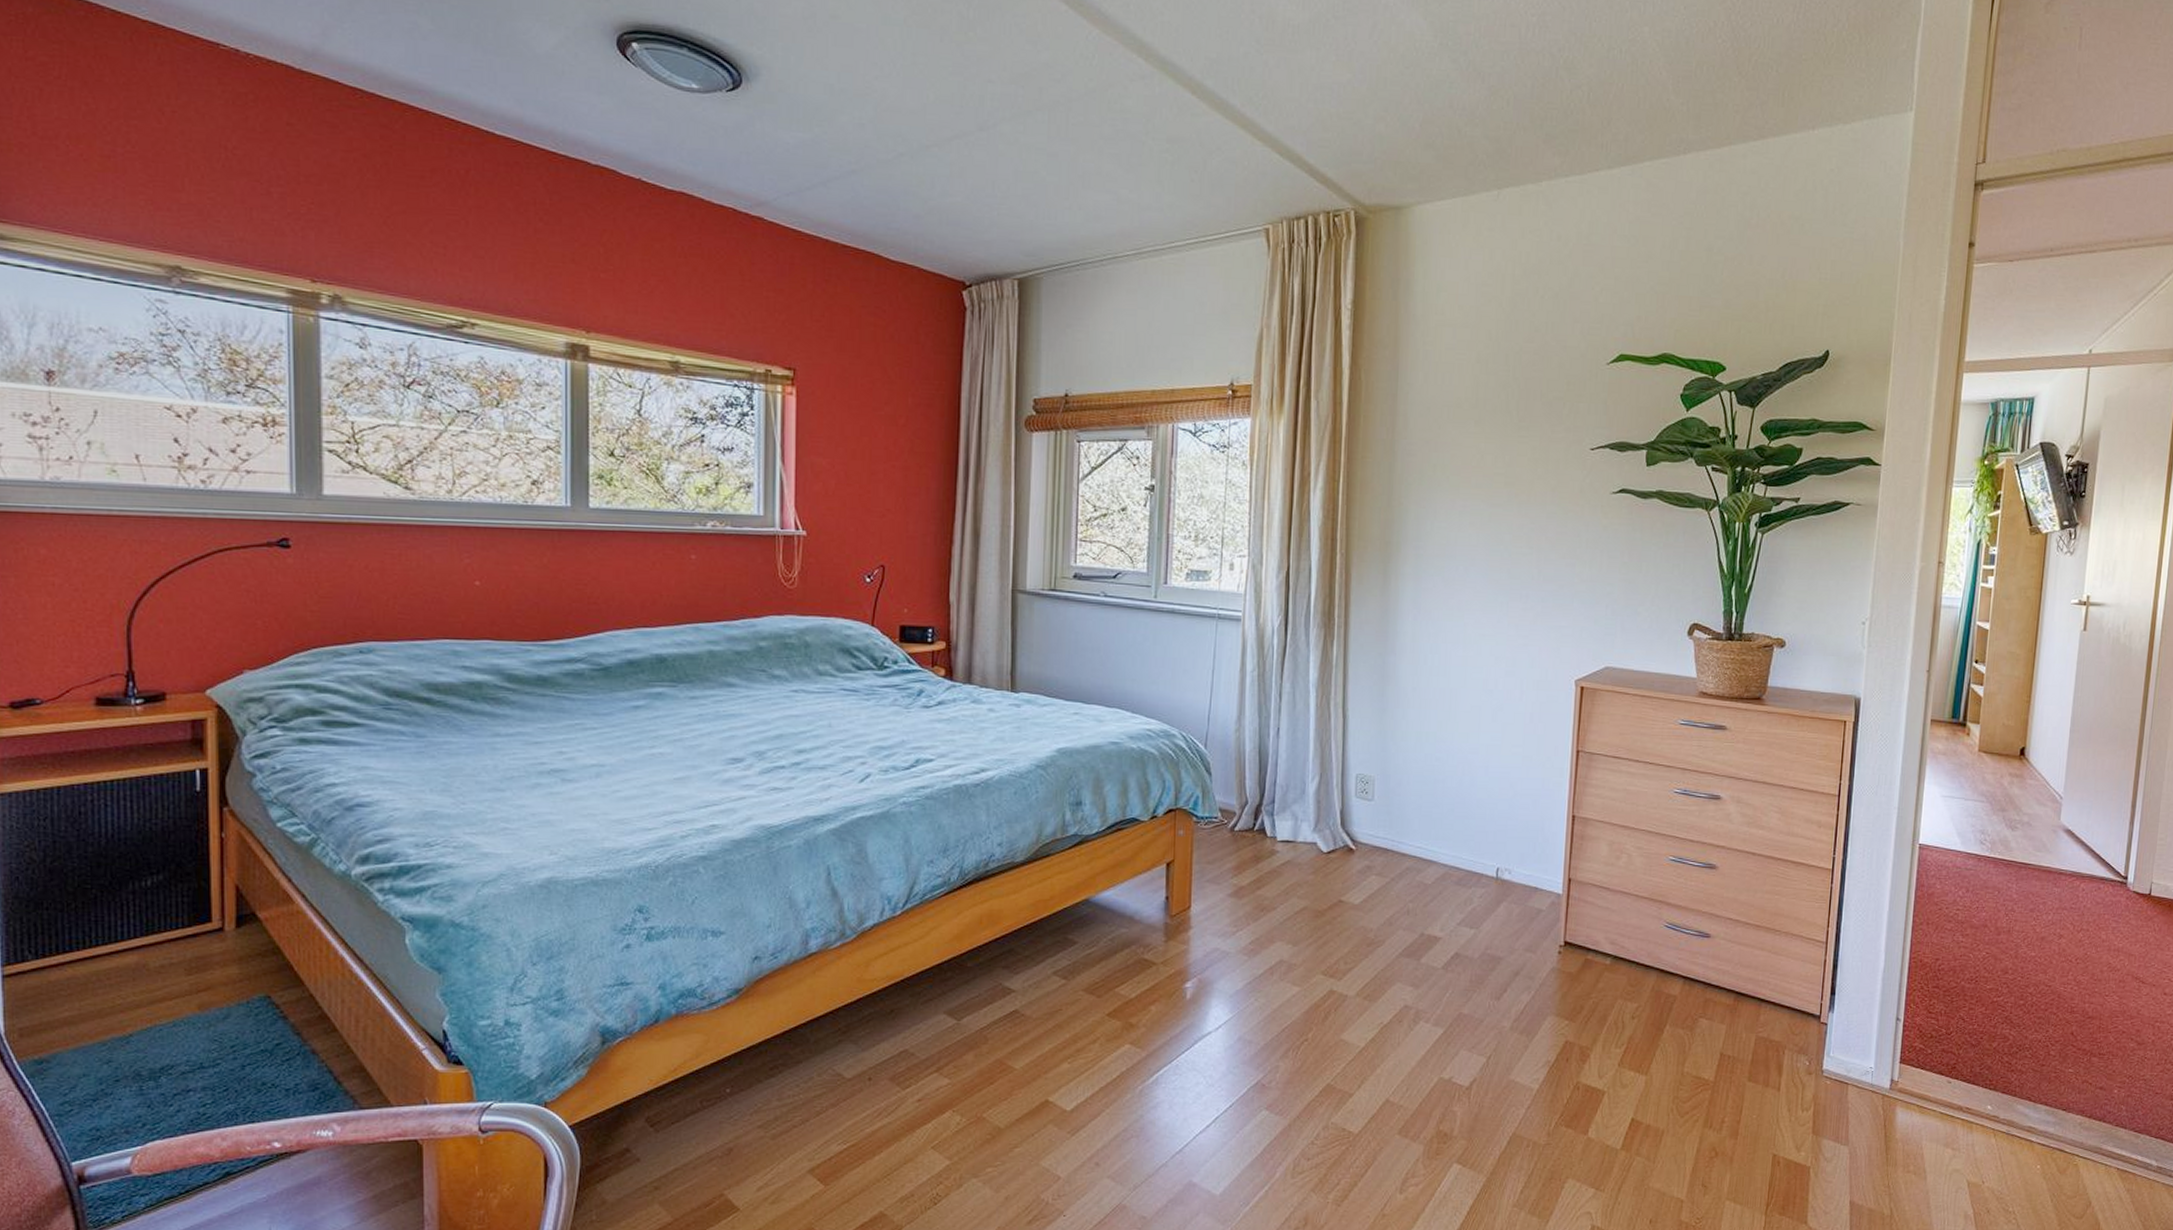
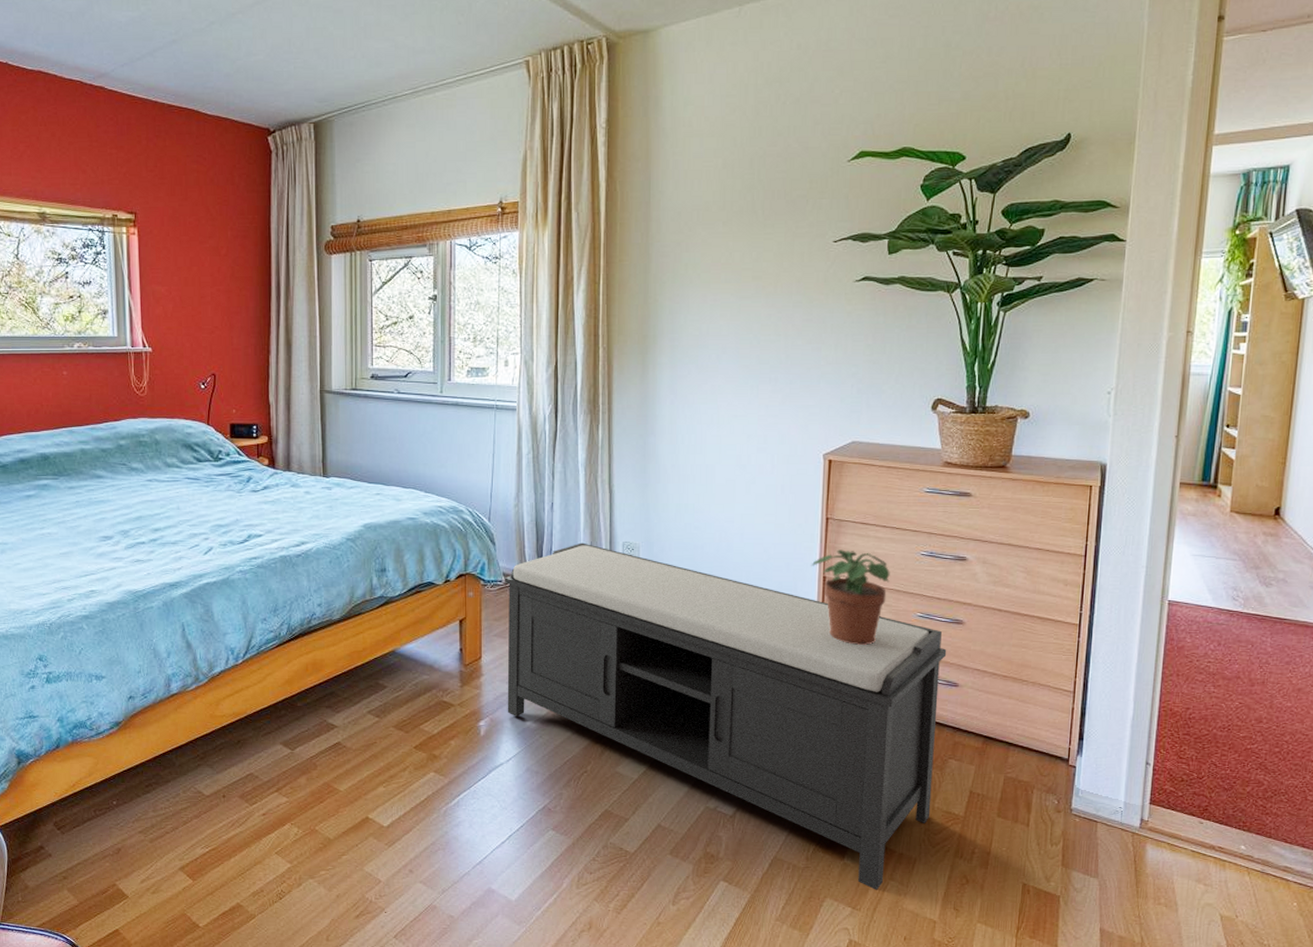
bench: none [1218,774,1699,1168] -> present [505,542,947,890]
potted plant: none [1559,786,1642,892] -> present [811,549,890,645]

